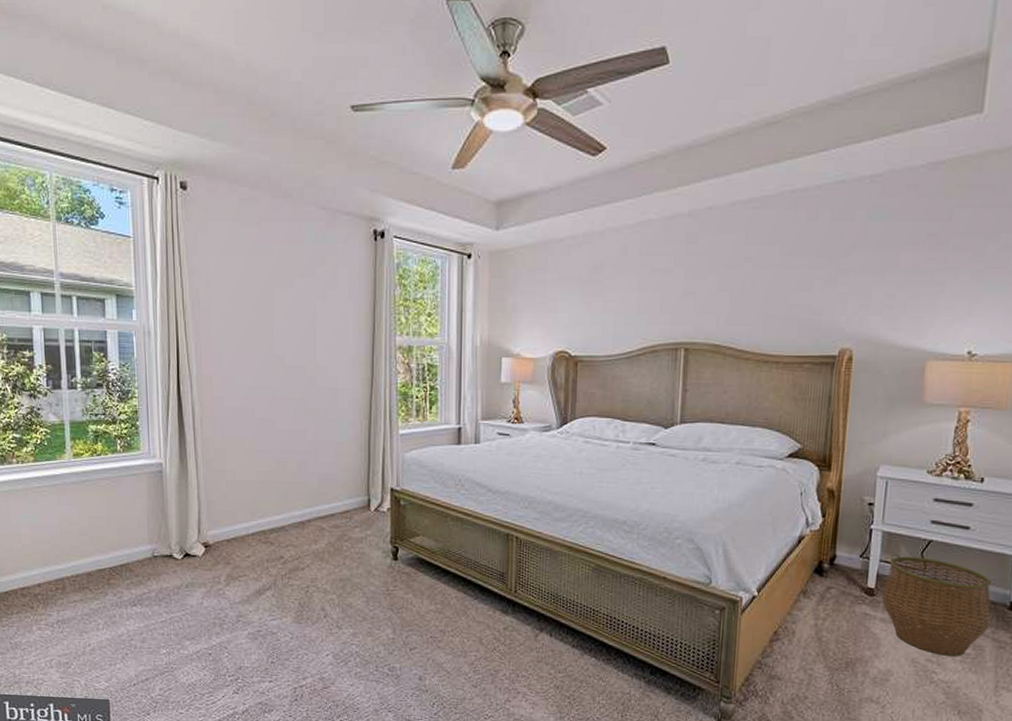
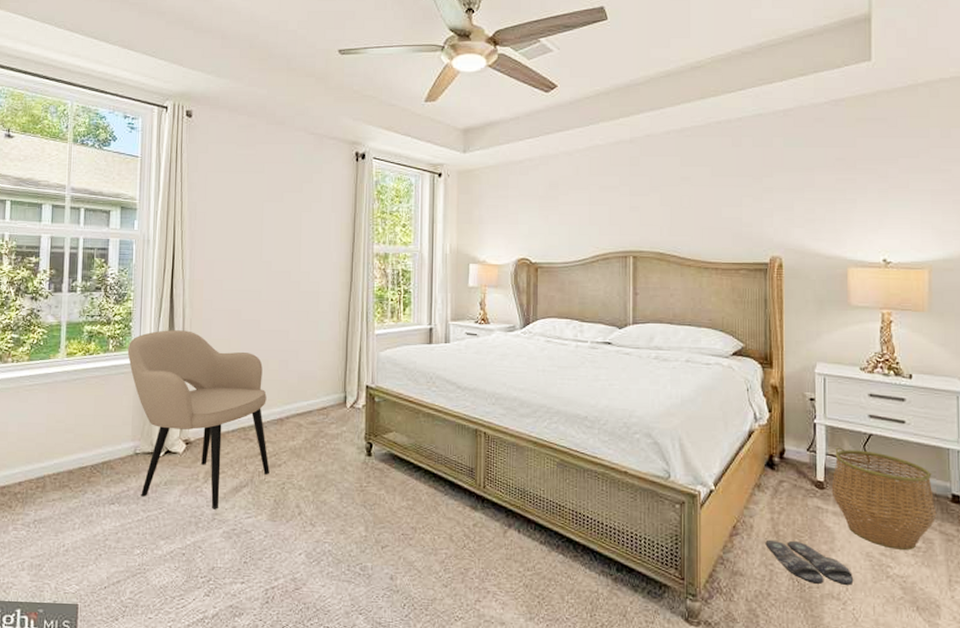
armchair: none [136,429,293,612] -> present [127,330,270,509]
slippers: none [806,645,895,690] -> present [765,539,853,585]

